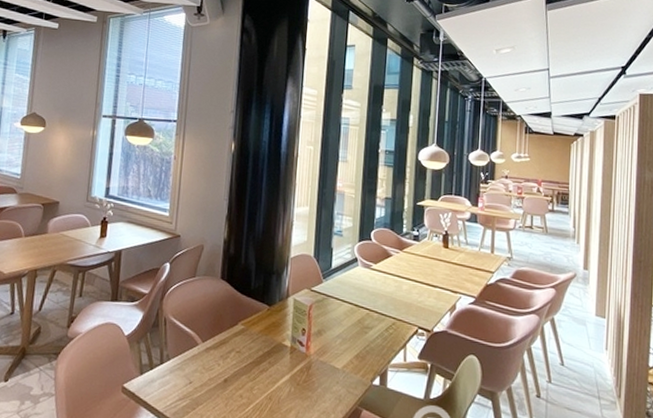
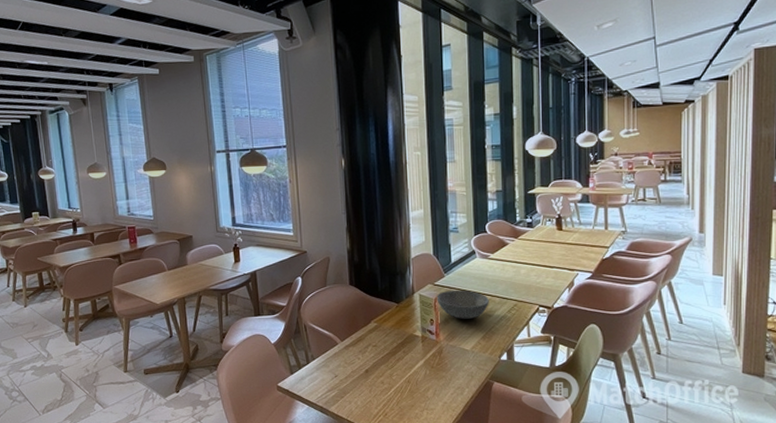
bowl: none [312,298,367,334] -> present [436,289,489,319]

